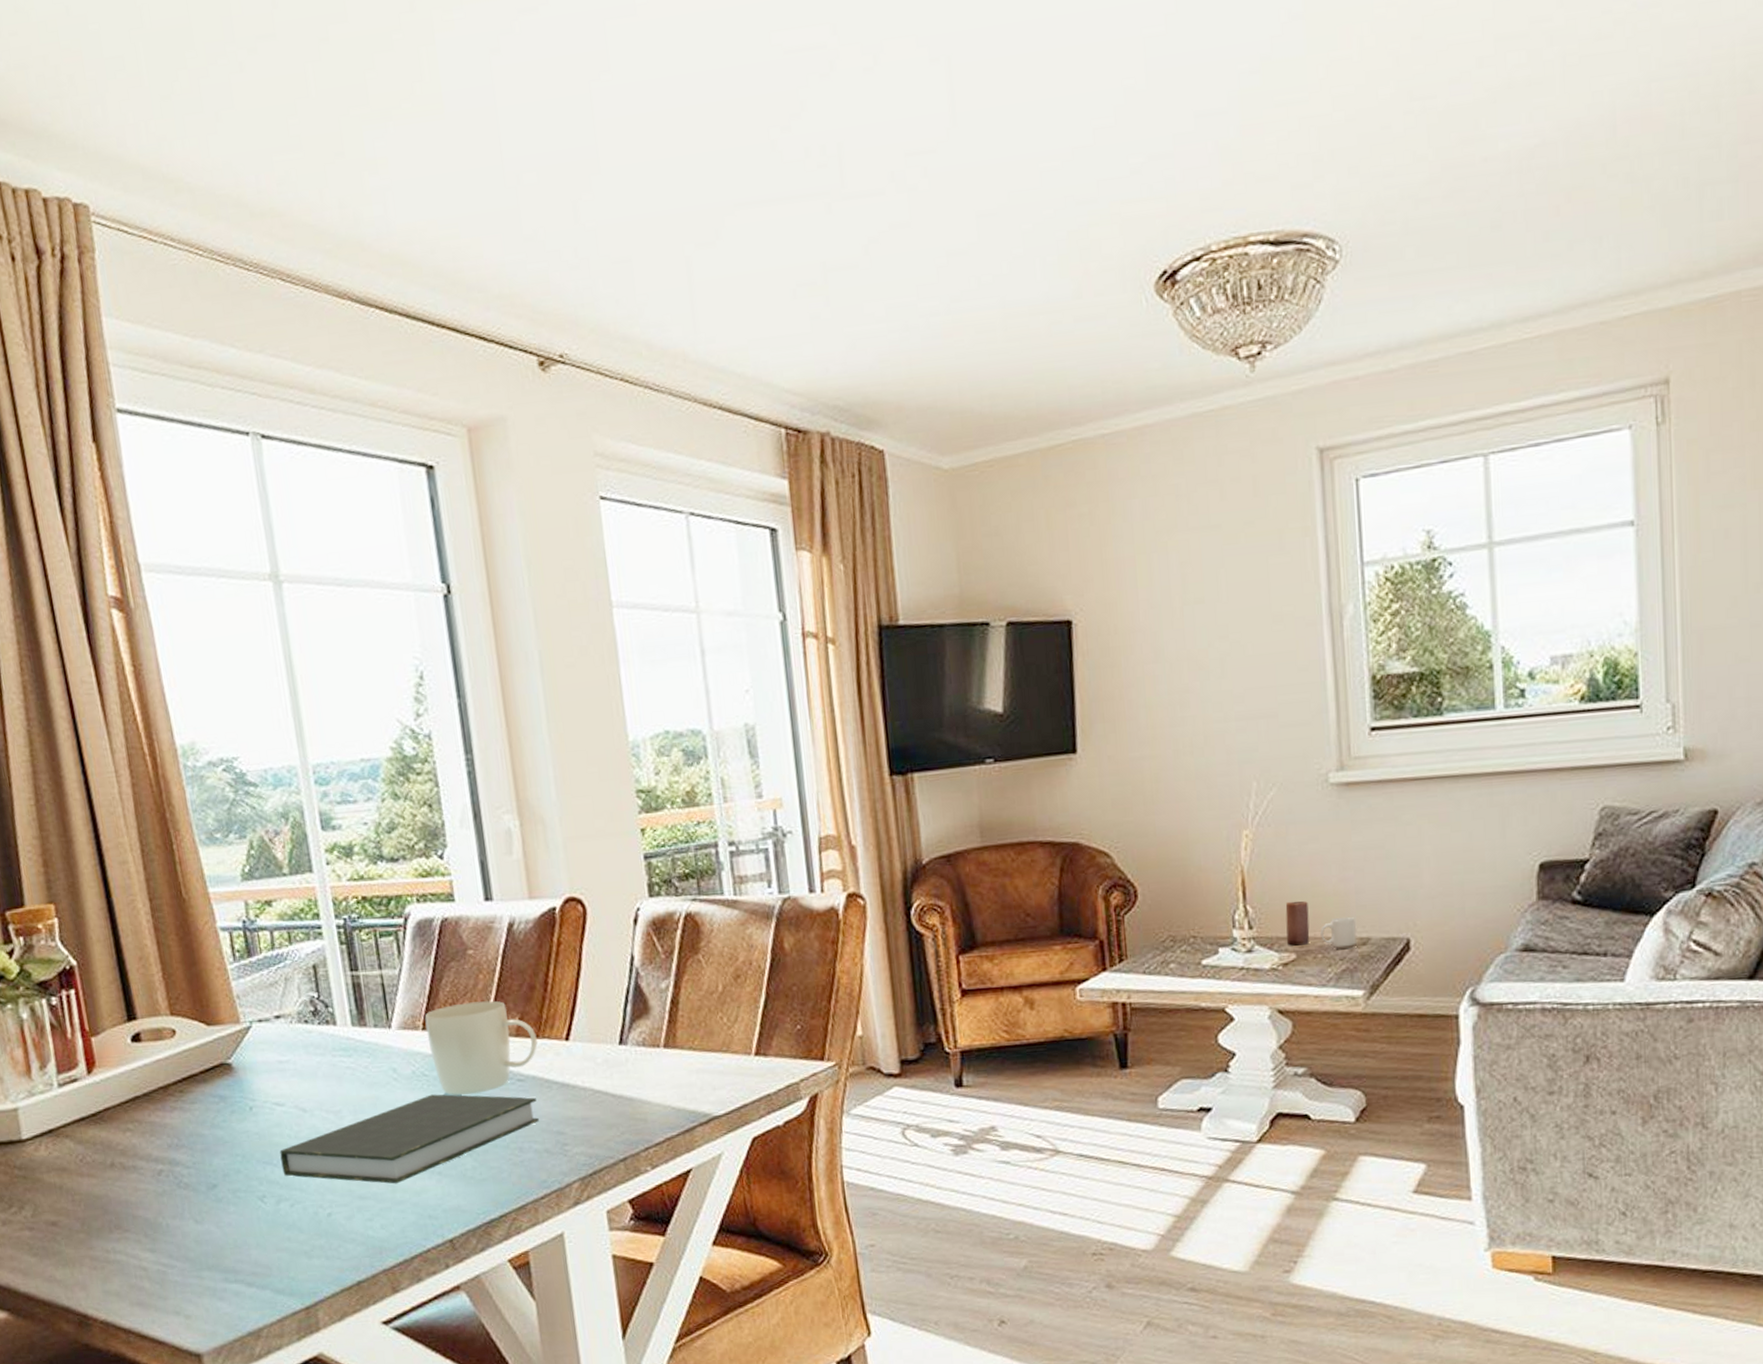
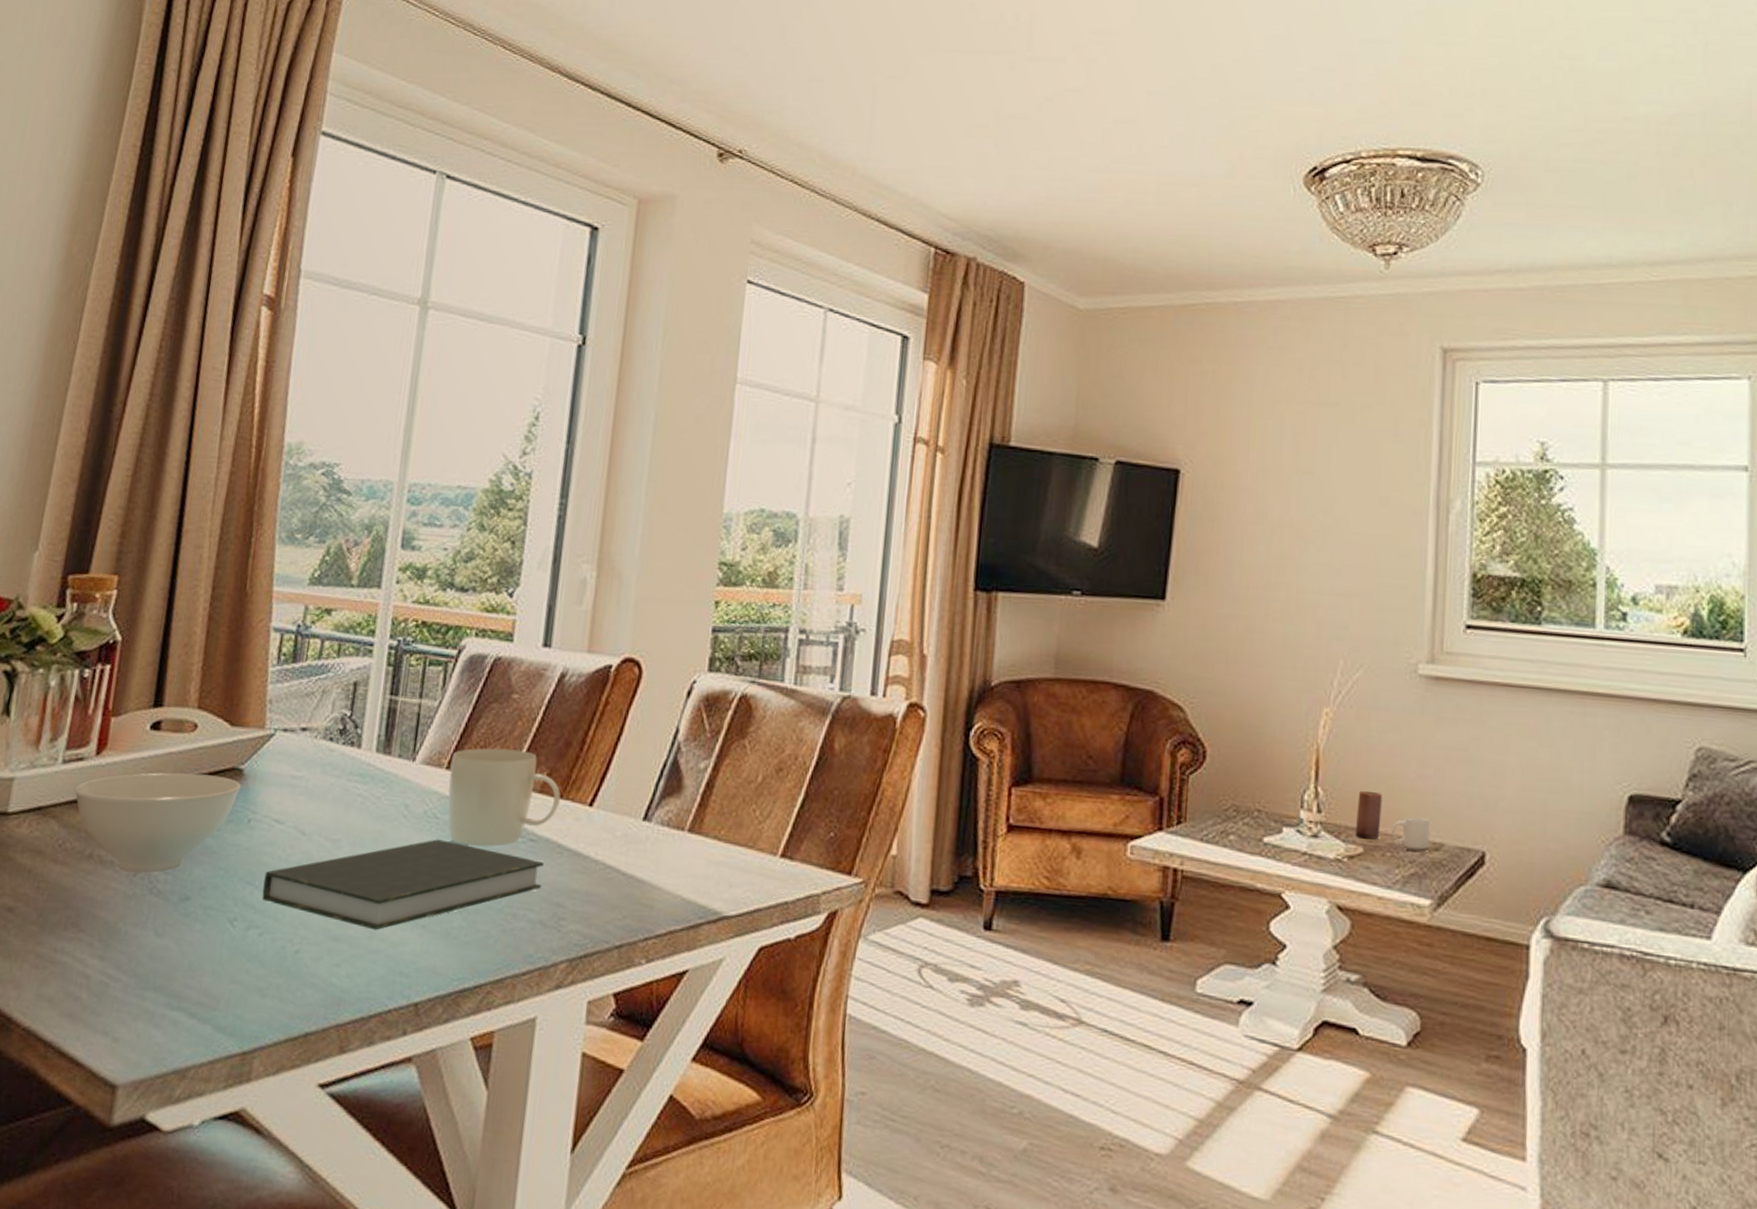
bowl: none [77,1073,235,1173] -> present [74,772,242,873]

